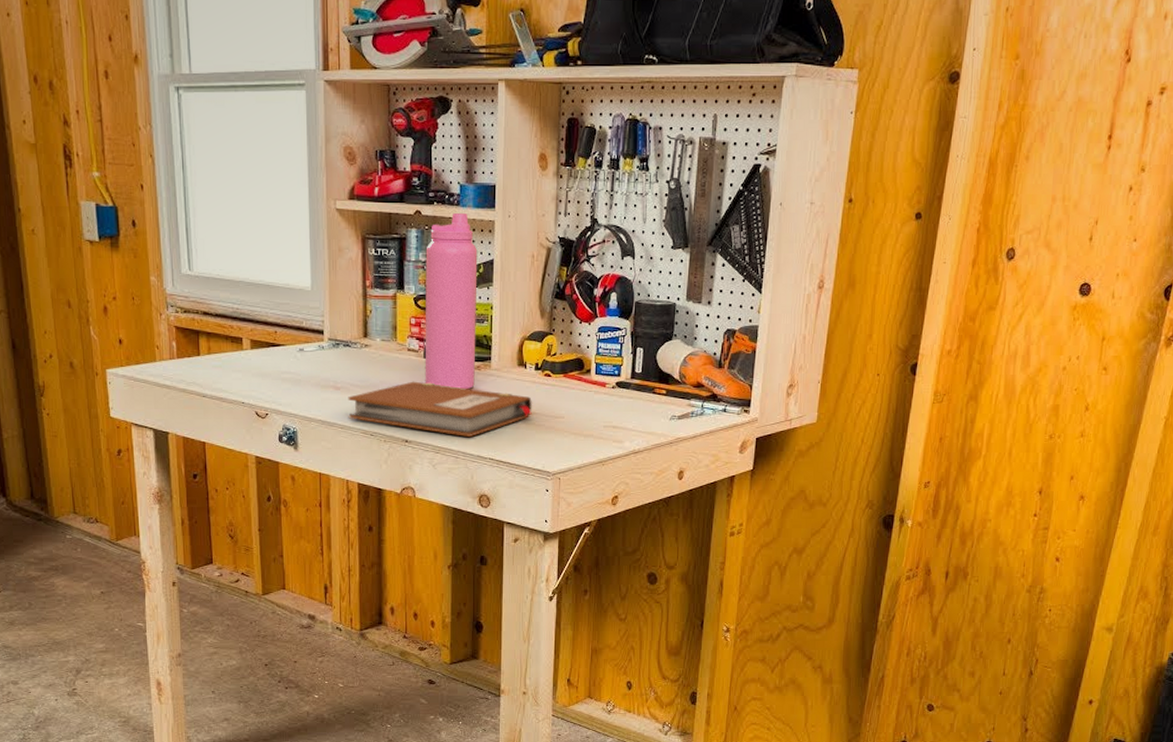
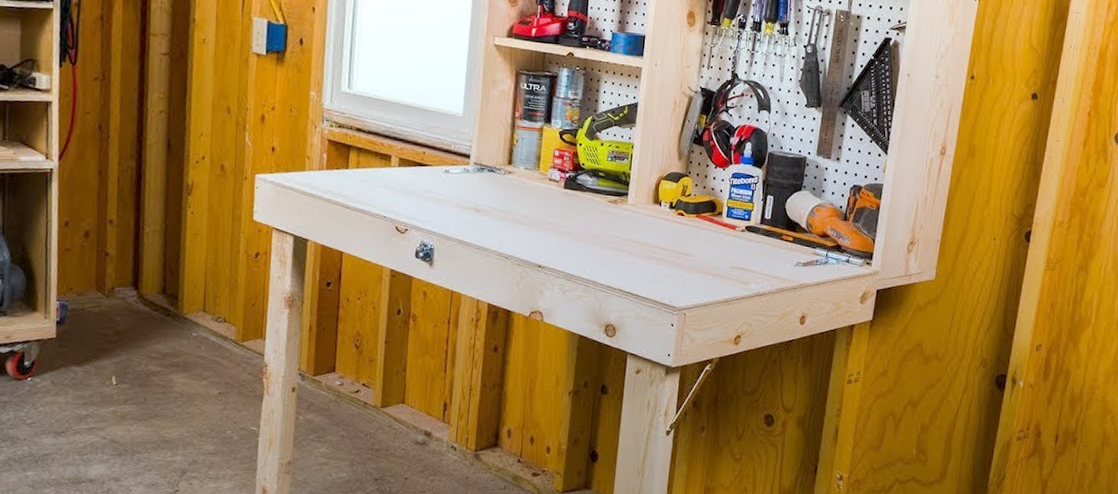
notebook: present [348,381,532,437] -> none [485,209,664,267]
water bottle: present [425,212,478,390] -> none [562,57,624,222]

